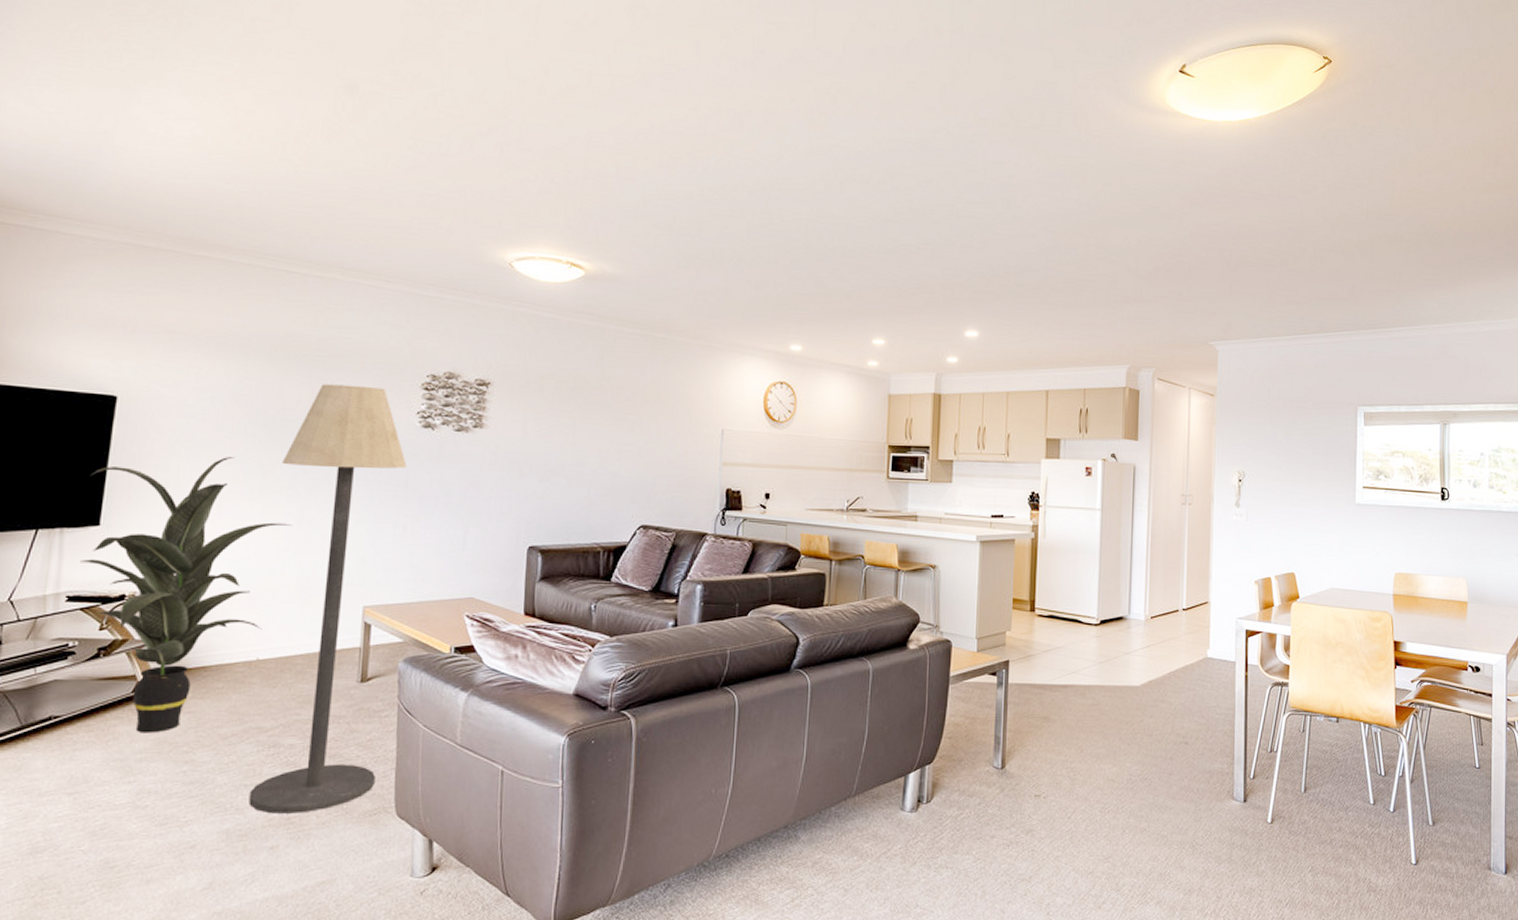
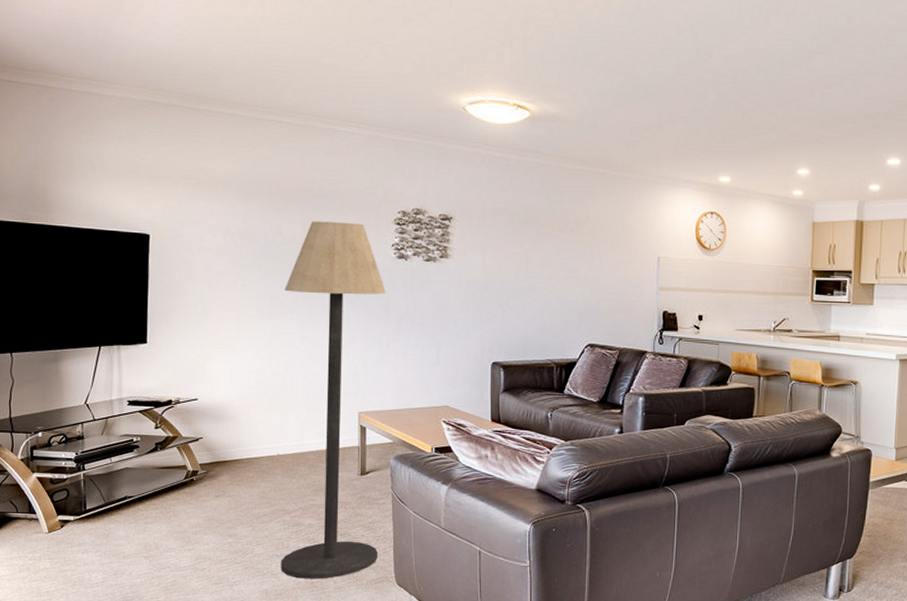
indoor plant: present [80,457,292,733] -> none [135,285,297,512]

